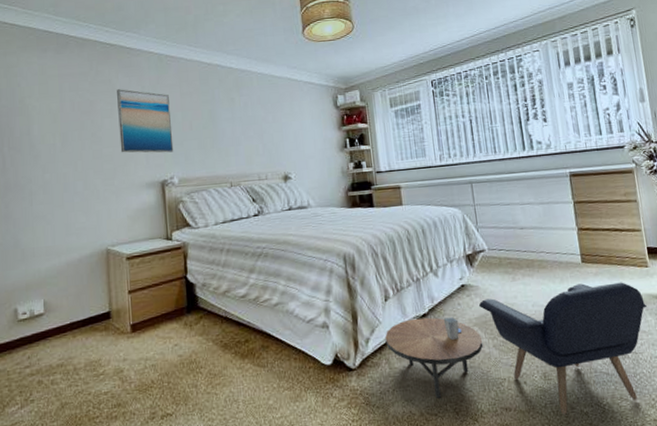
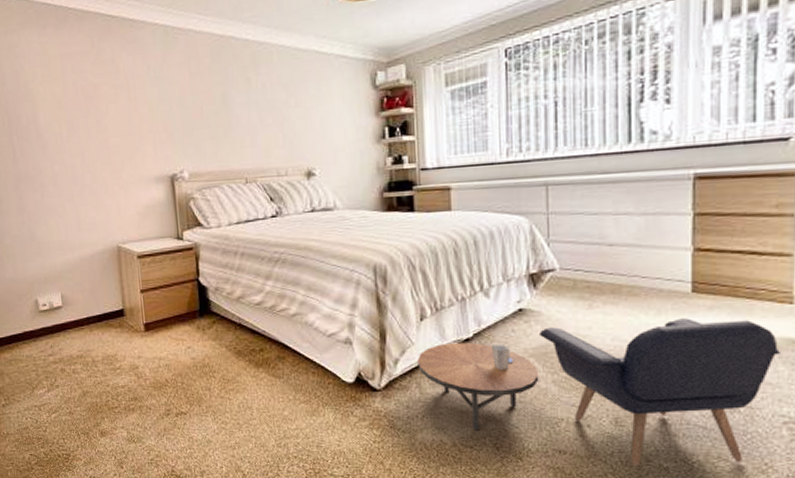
wall art: present [117,89,174,153] -> none [121,69,183,144]

